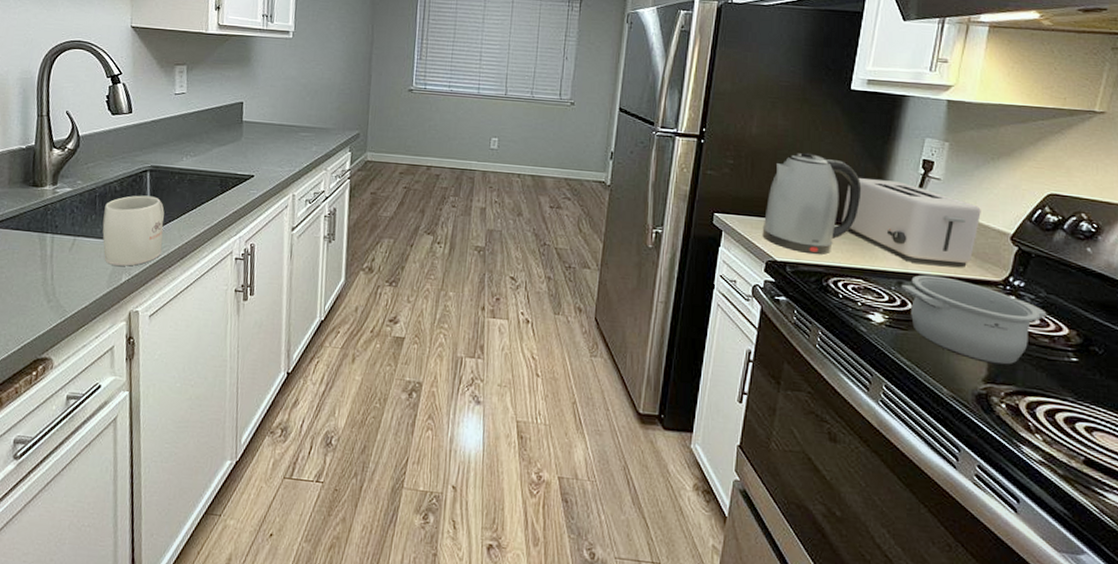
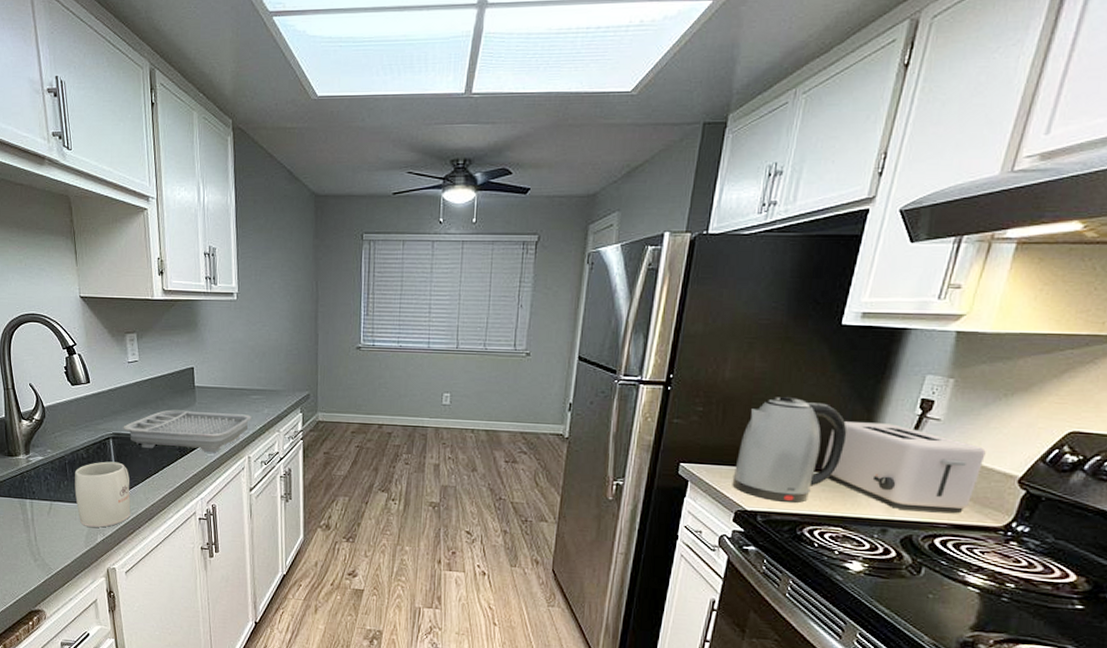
dish rack: none [162,143,300,189] -> present [123,409,253,452]
cooking pot: present [901,274,1047,365] -> none [885,521,1053,613]

